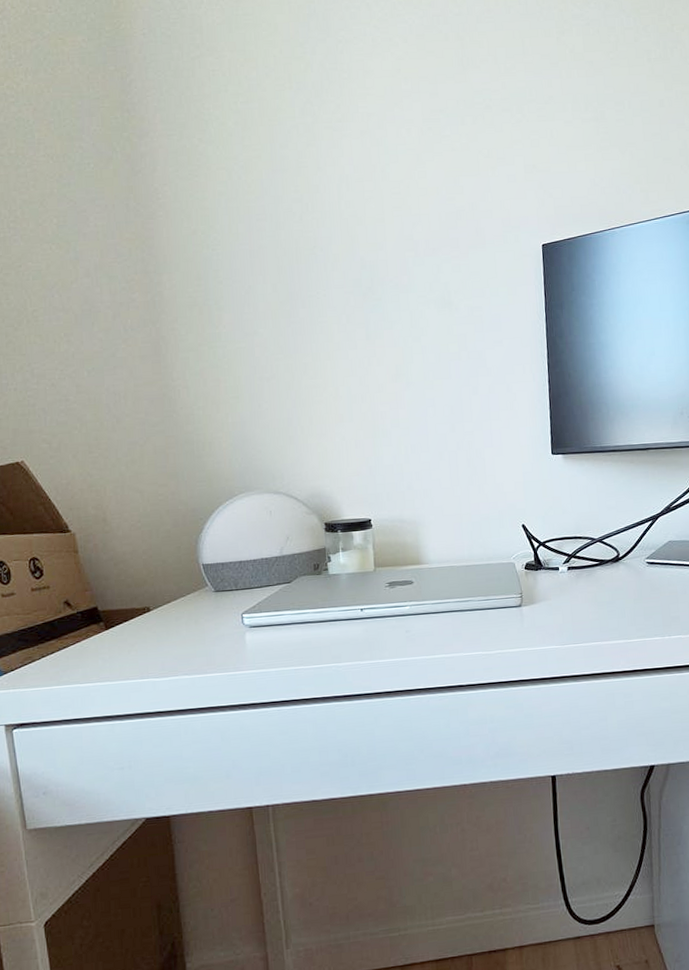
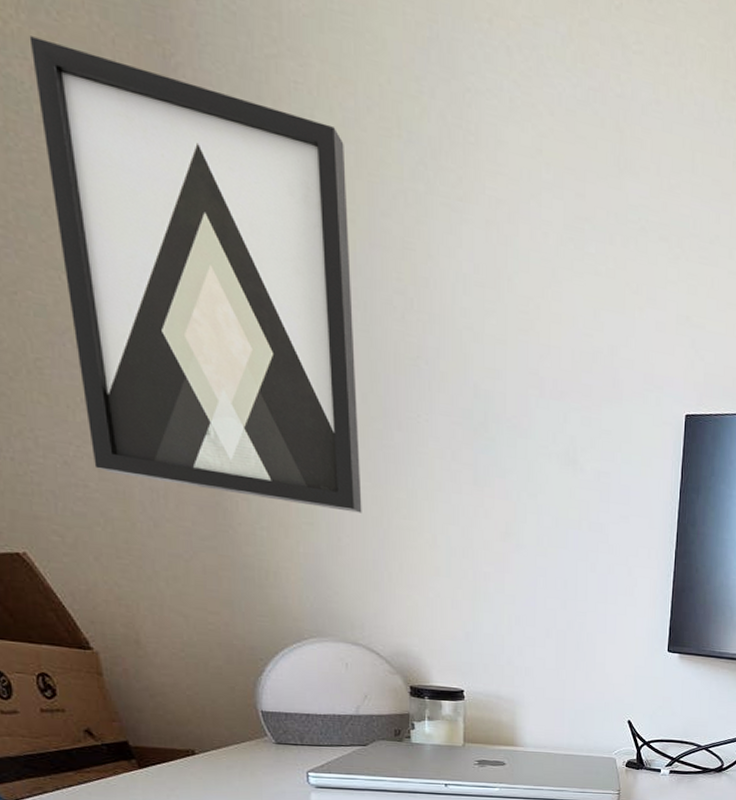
wall art: none [33,88,277,386] -> present [29,36,362,513]

